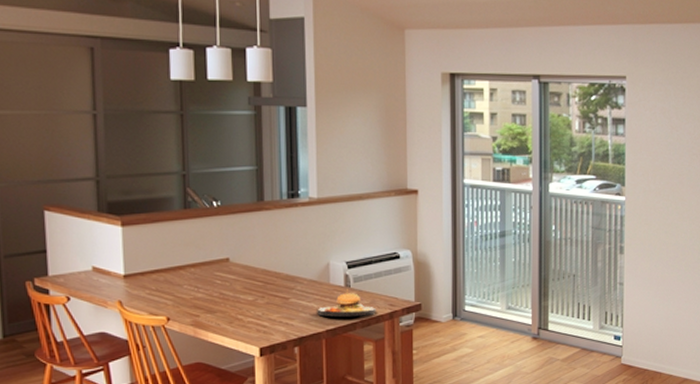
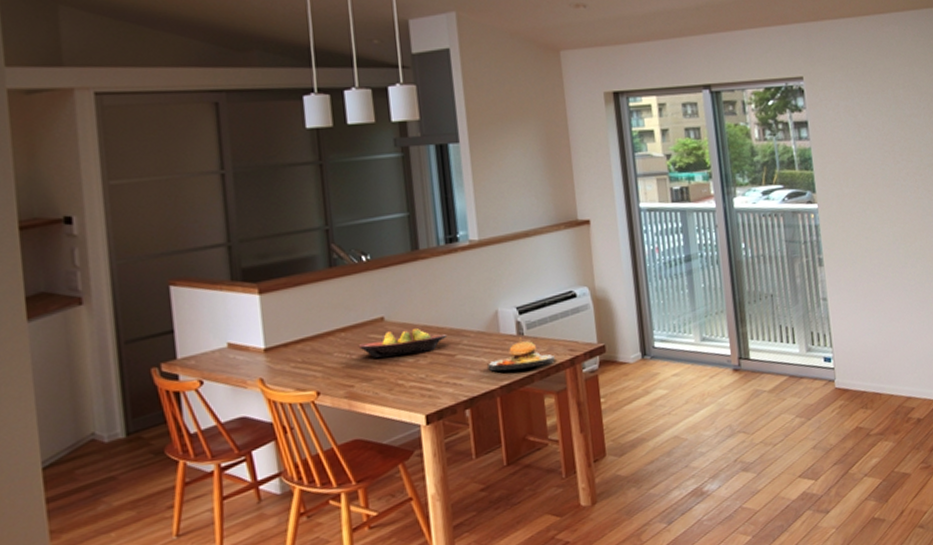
fruit bowl: none [205,270,284,293] -> present [358,327,448,358]

